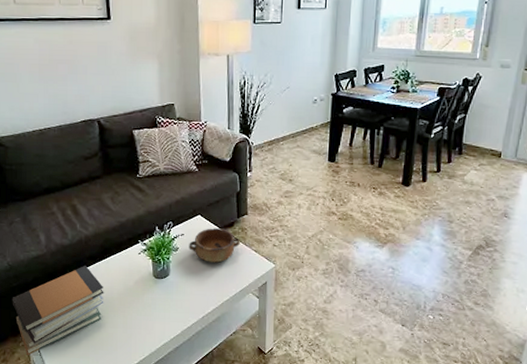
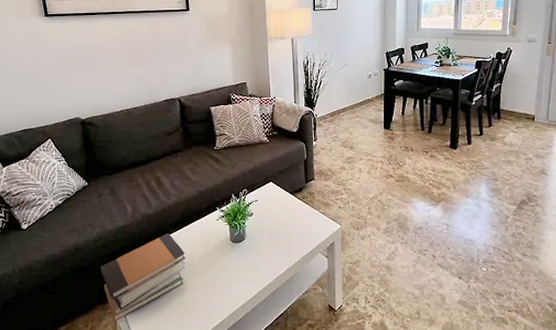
bowl: present [189,228,240,263] -> none [262,194,309,226]

